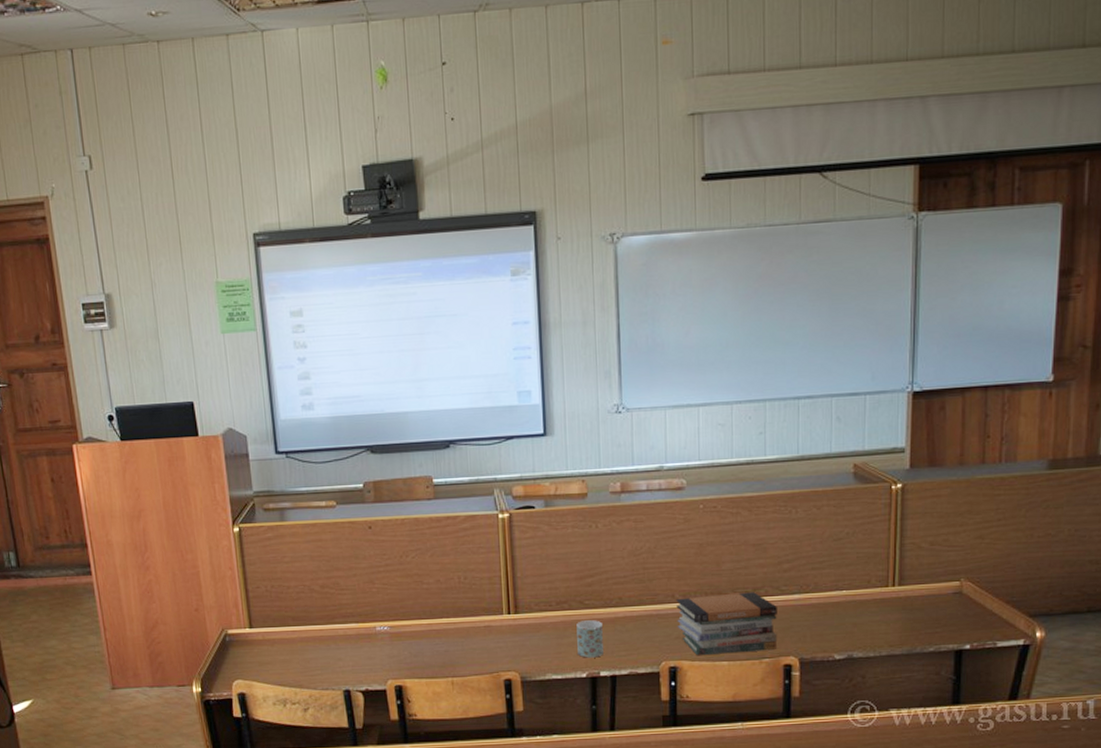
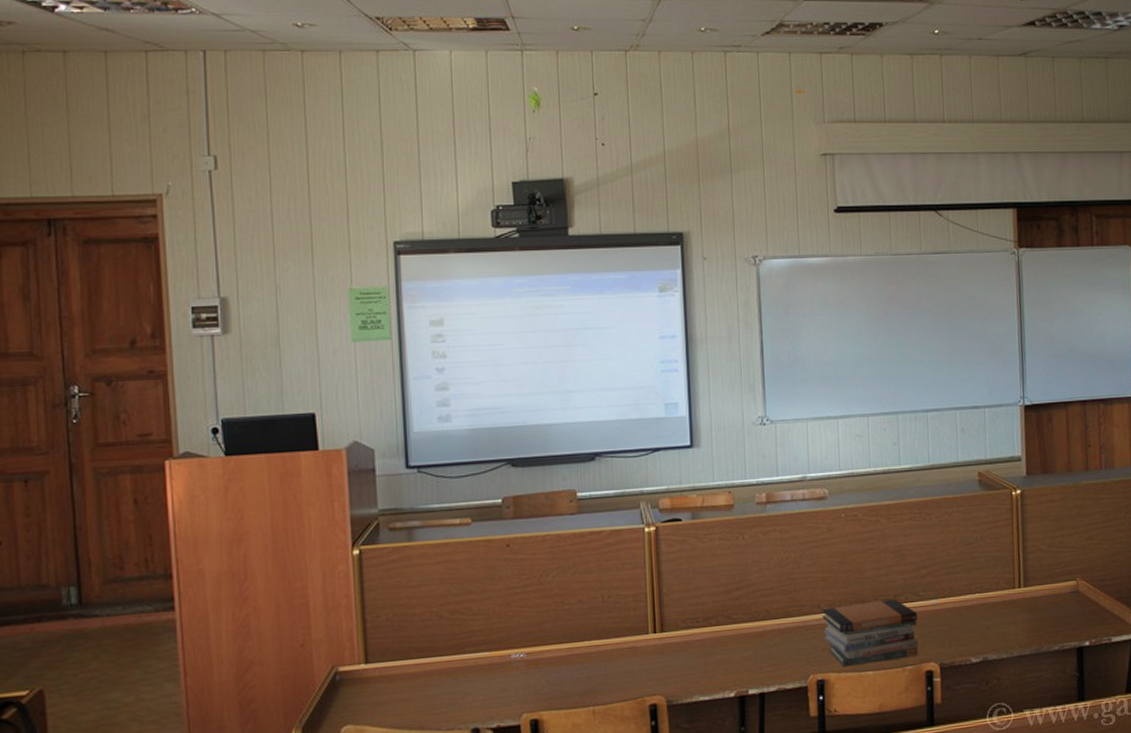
mug: present [576,620,603,658] -> none [724,635,752,676]

